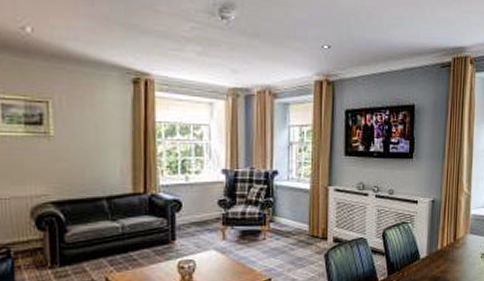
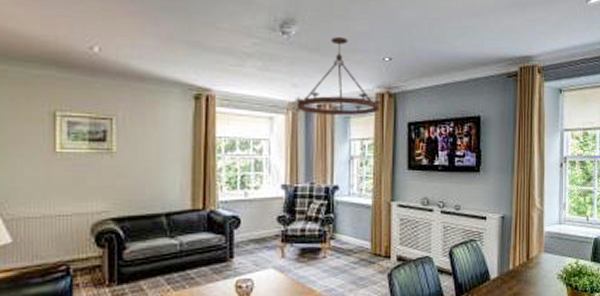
chandelier: none [234,22,321,102] -> present [295,36,382,116]

